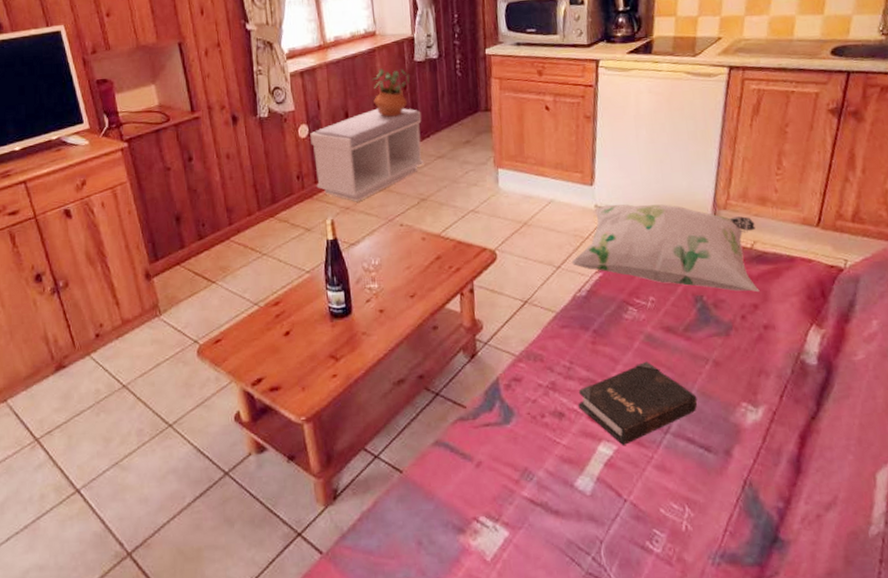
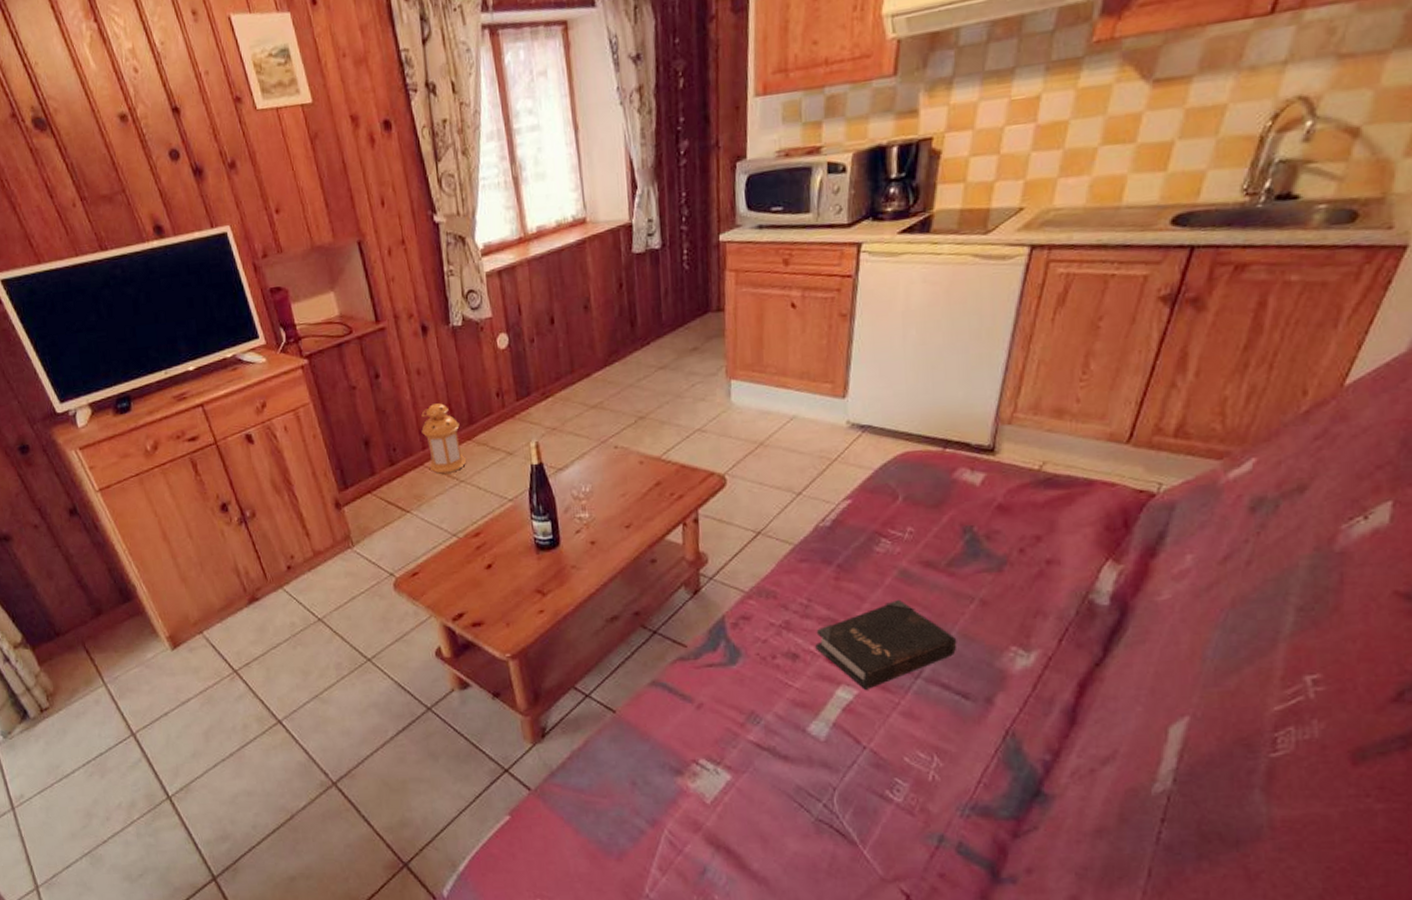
lantern: none [229,184,269,248] -> present [421,403,467,474]
bench: present [310,108,424,202] -> none [510,310,643,422]
potted plant: present [371,68,411,117] -> none [580,263,628,322]
decorative pillow: present [571,204,760,293] -> none [814,419,1047,522]

